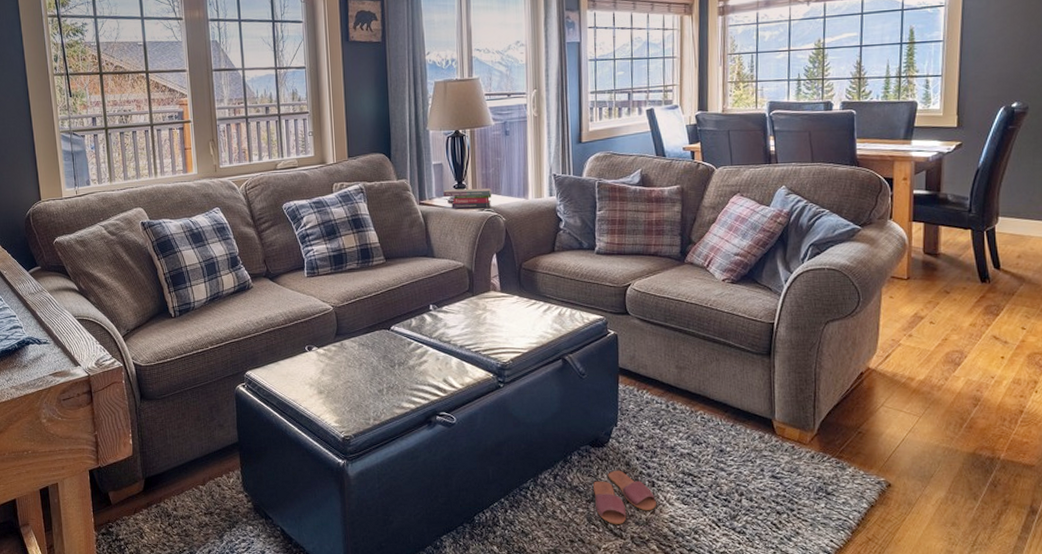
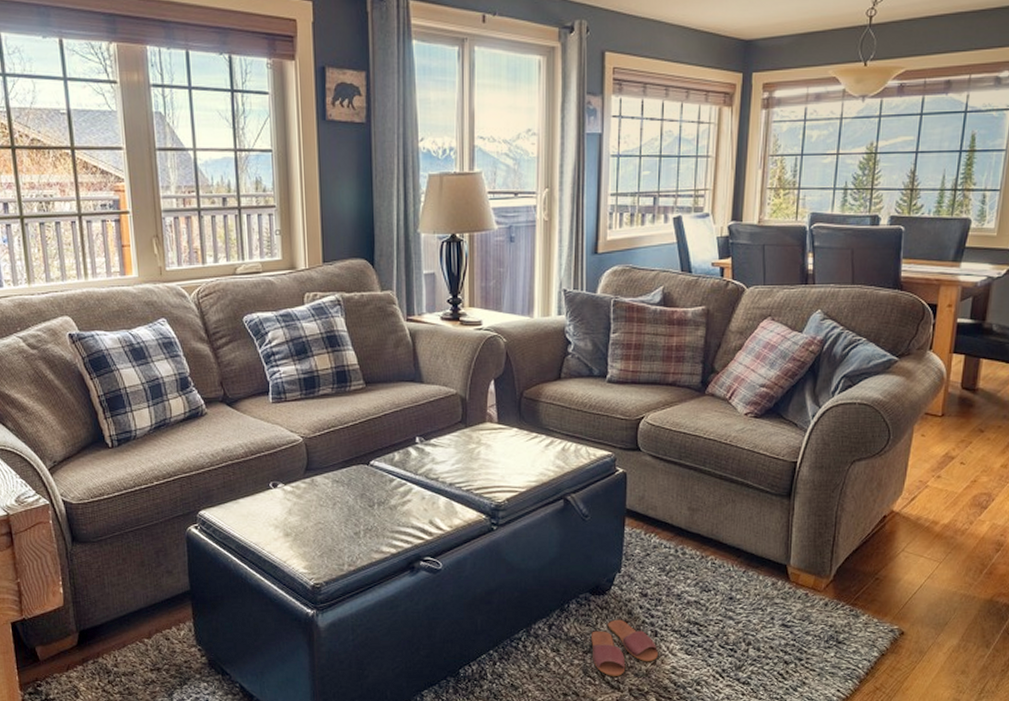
books: present [443,188,492,209] -> none [435,303,492,328]

